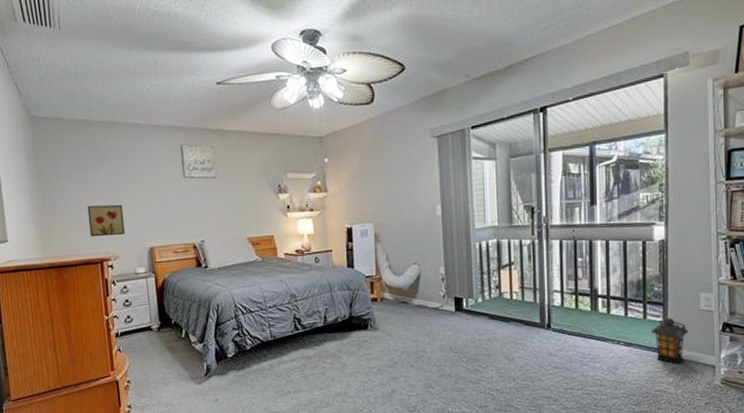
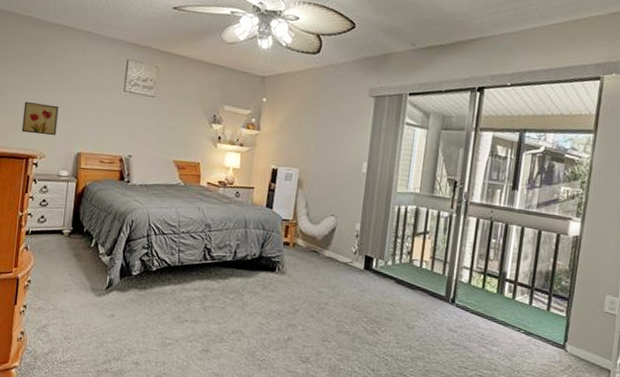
lantern: present [652,318,688,365] -> none [553,314,589,363]

